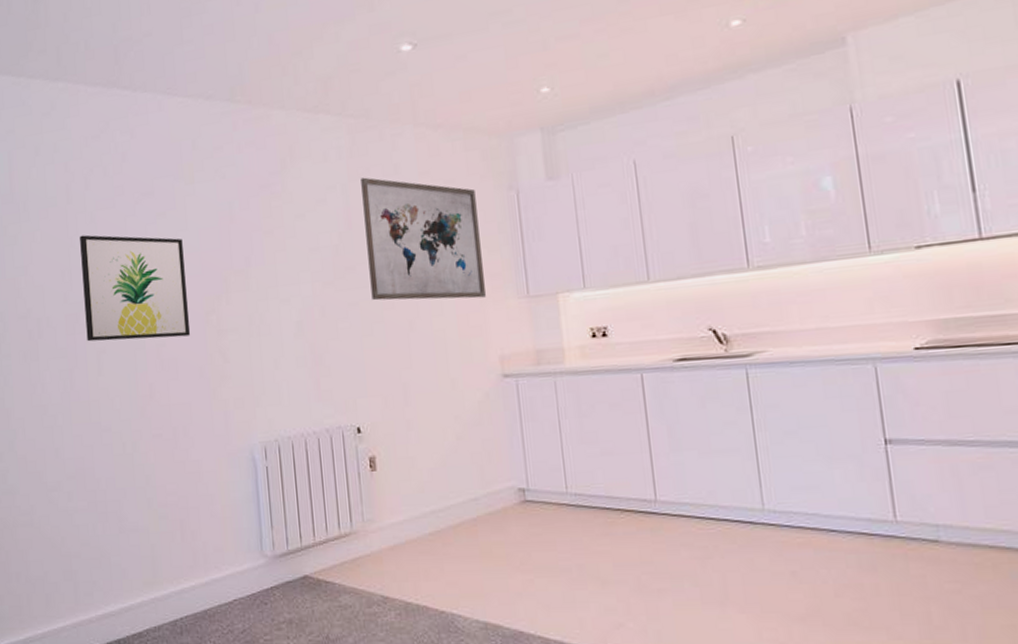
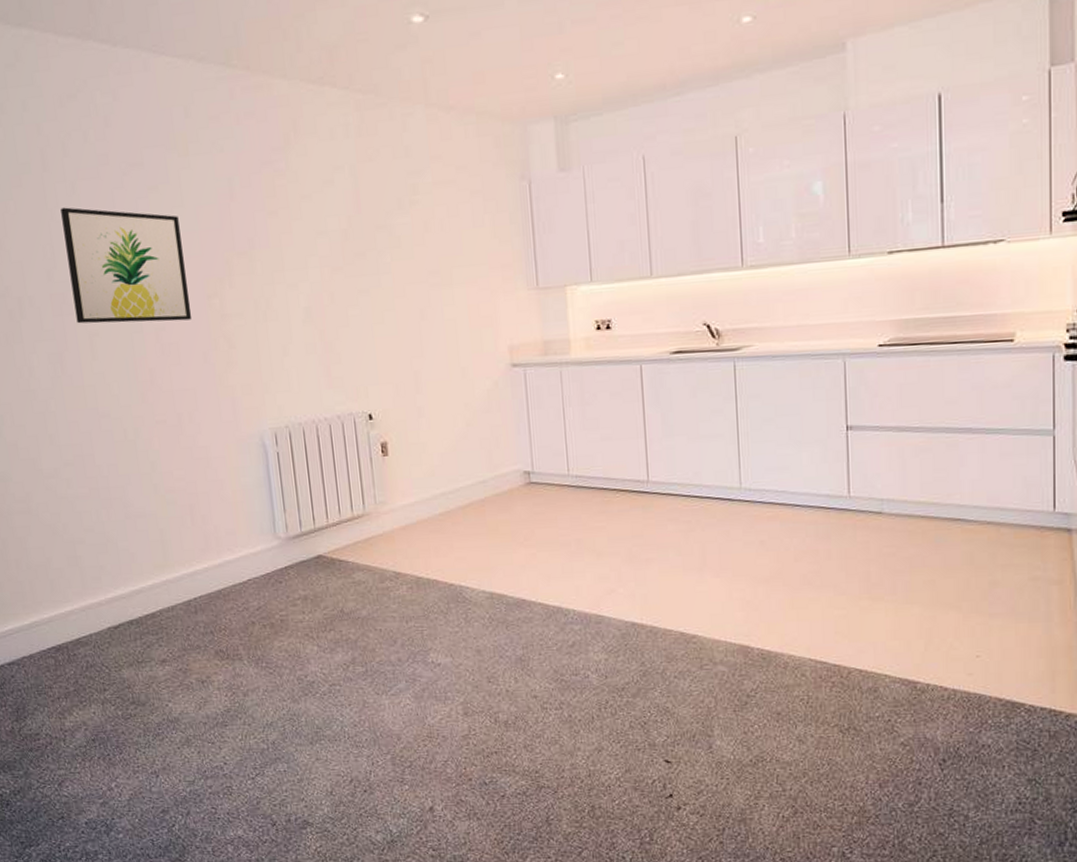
wall art: present [361,177,486,301] -> none [370,158,496,289]

